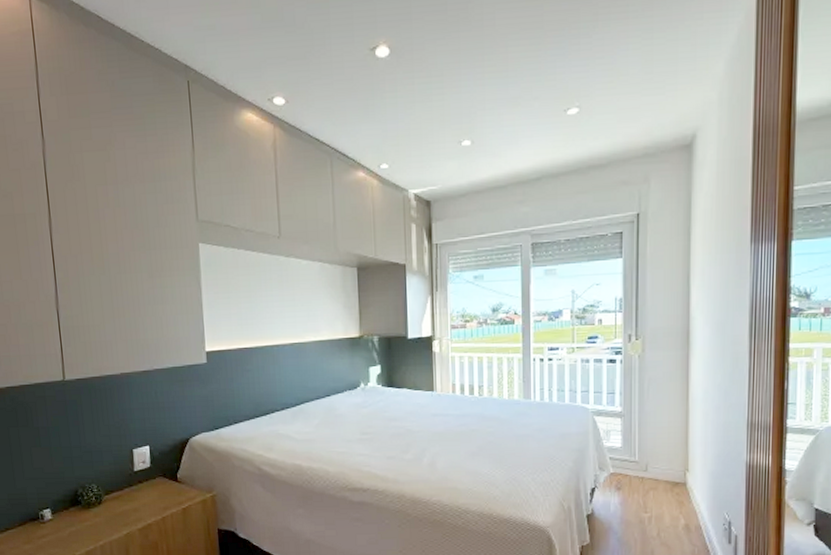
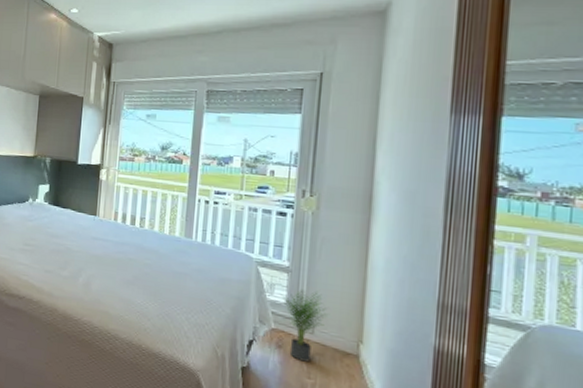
potted plant: none [616,431,657,498] -> present [281,290,327,362]

